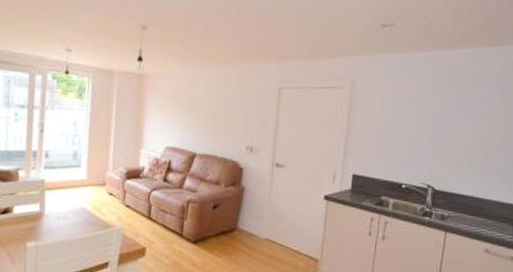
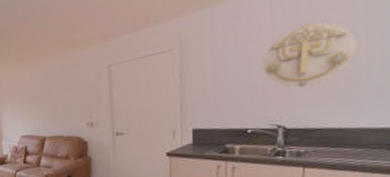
wall decoration: none [420,93,495,153] -> present [262,22,357,88]

